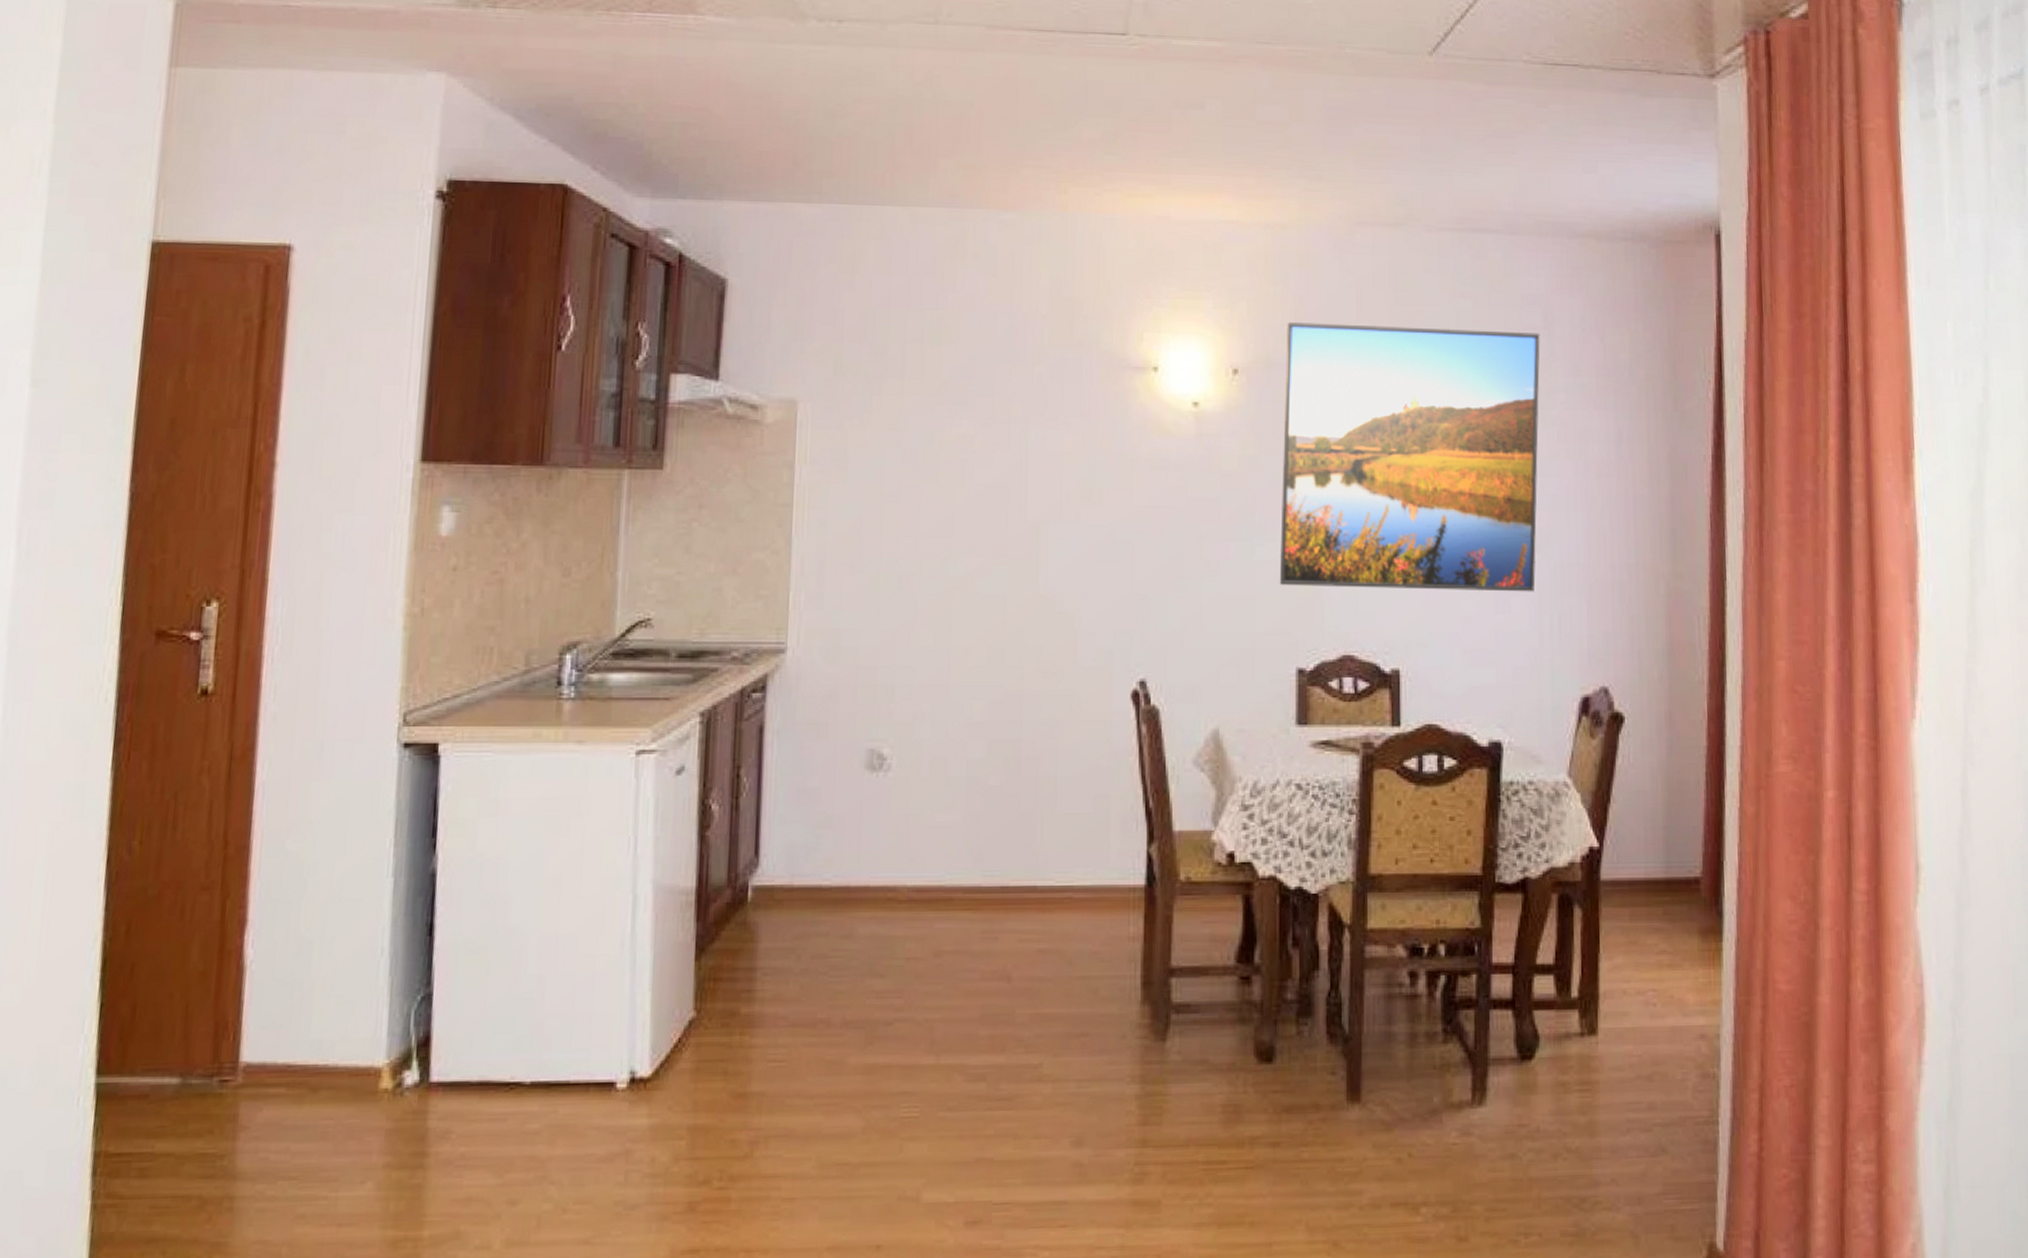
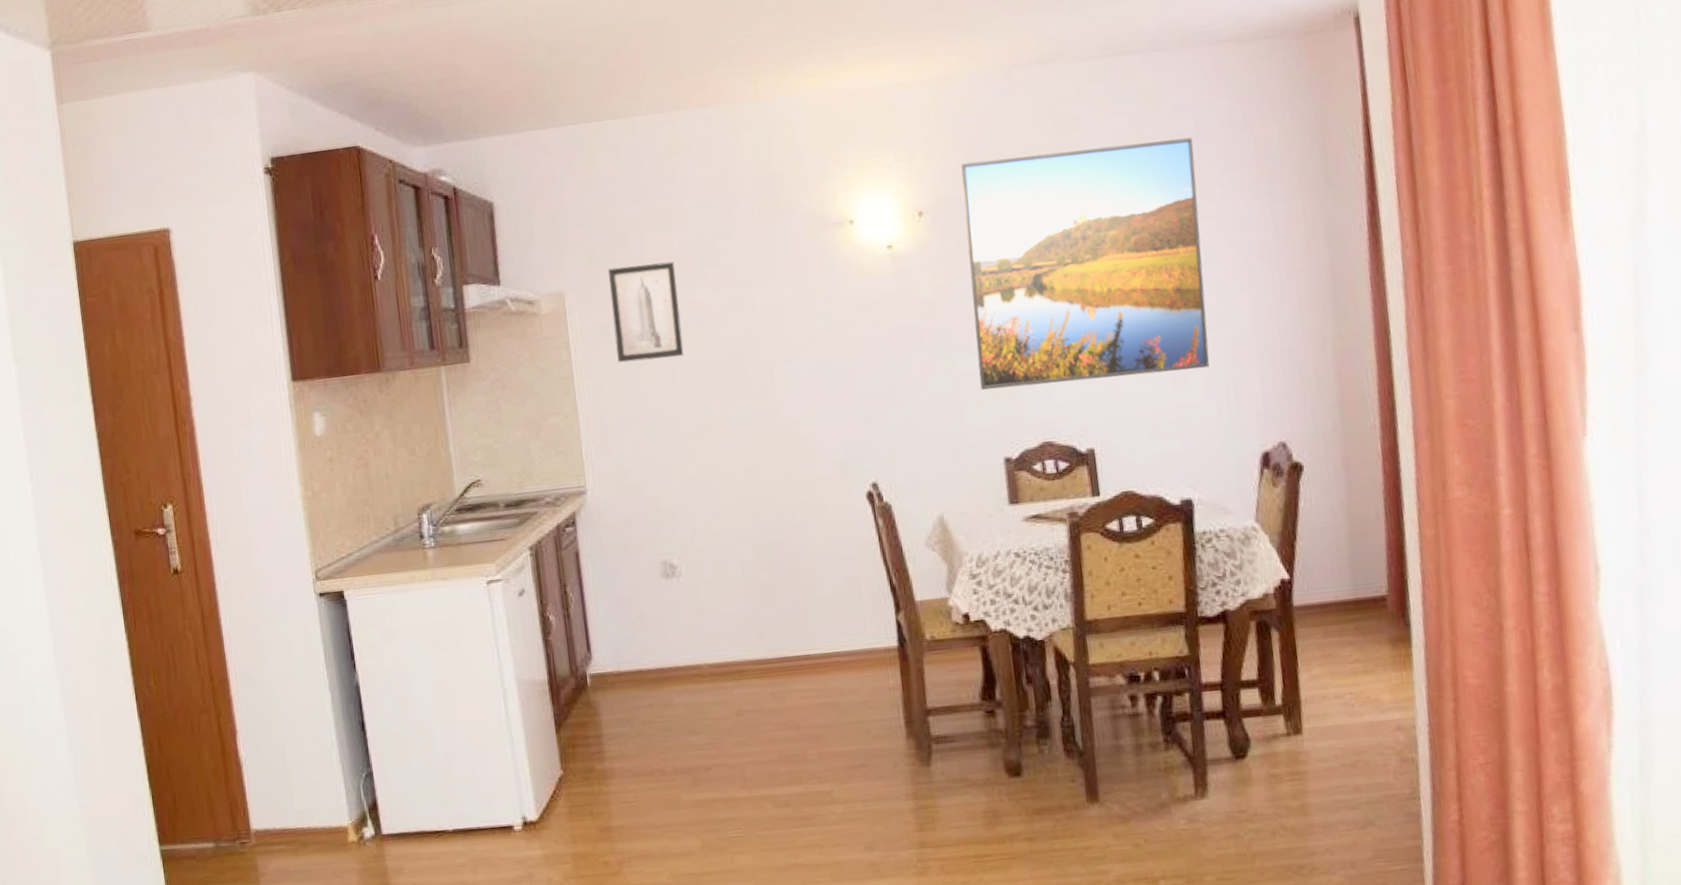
wall art: none [851,380,940,498] -> present [608,261,684,363]

